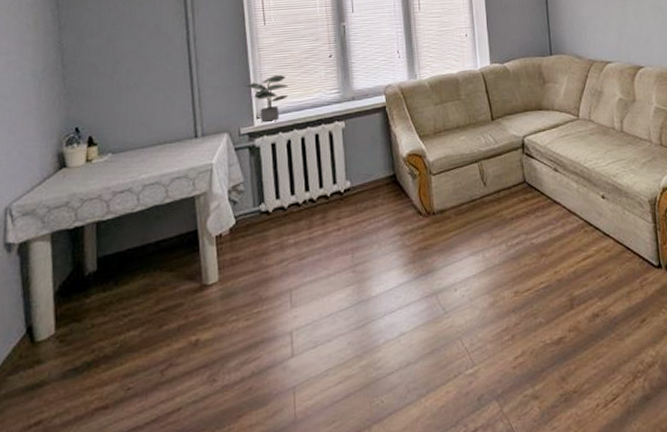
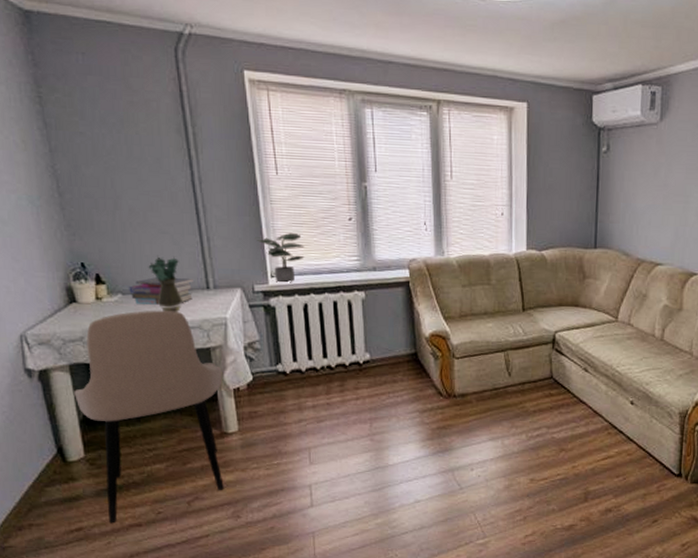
dining chair: none [52,163,205,410] -> present [74,310,224,523]
books: none [119,130,182,162] -> present [129,277,193,305]
vase: none [140,111,172,165] -> present [148,255,184,312]

